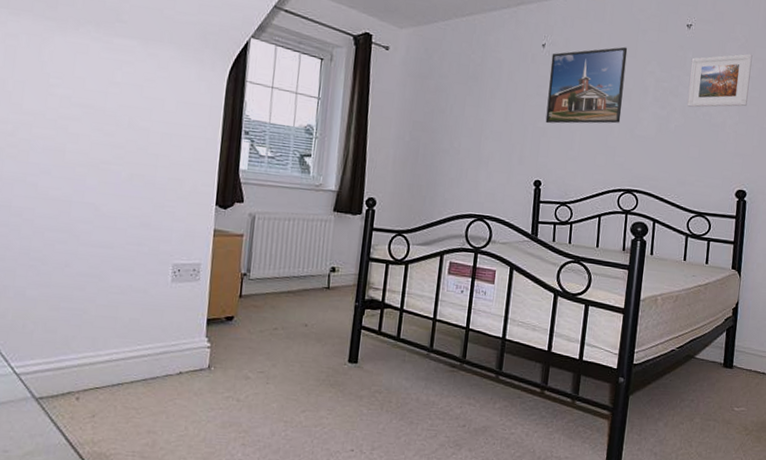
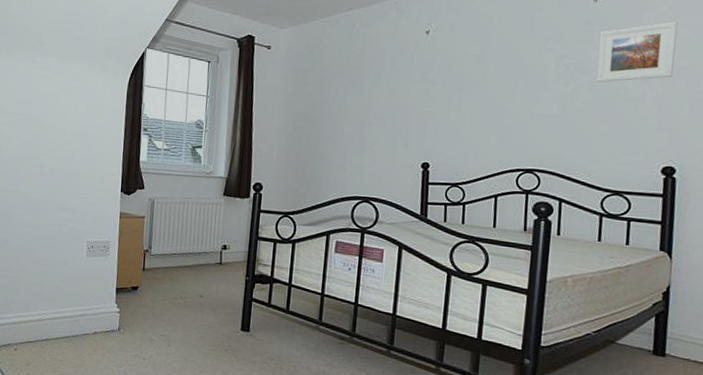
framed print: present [545,46,628,124] -> none [432,26,523,108]

